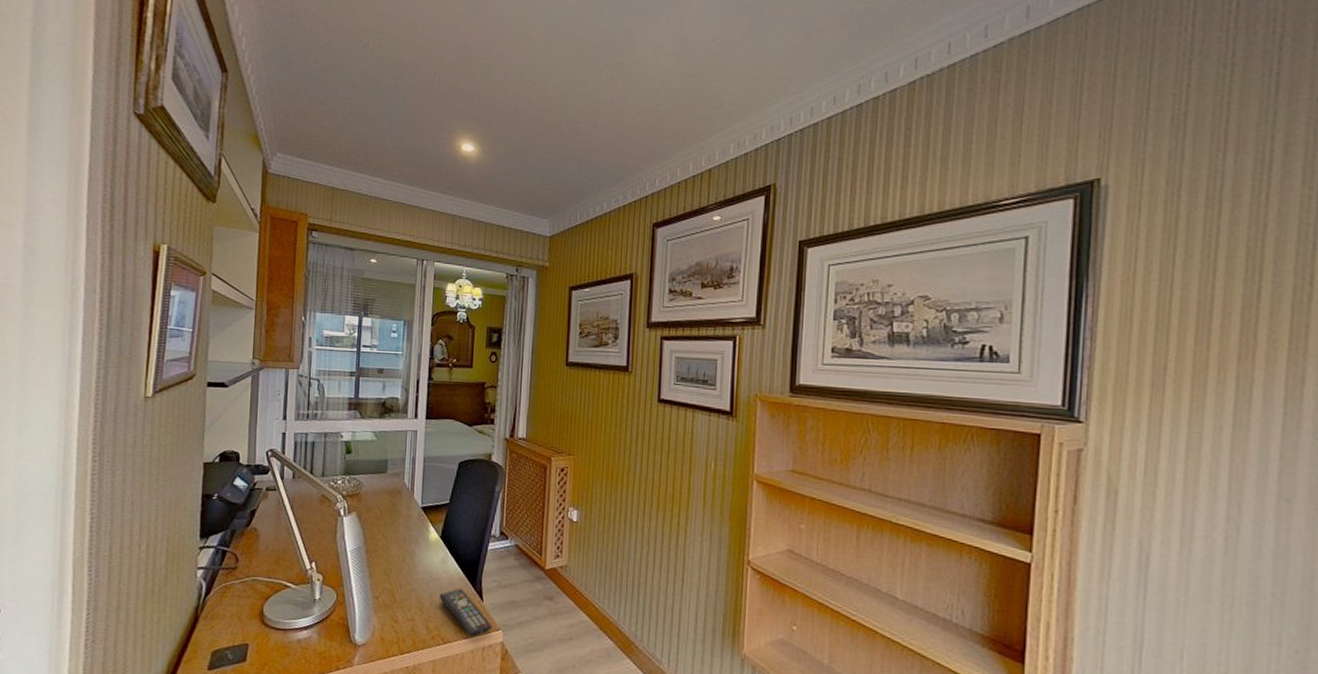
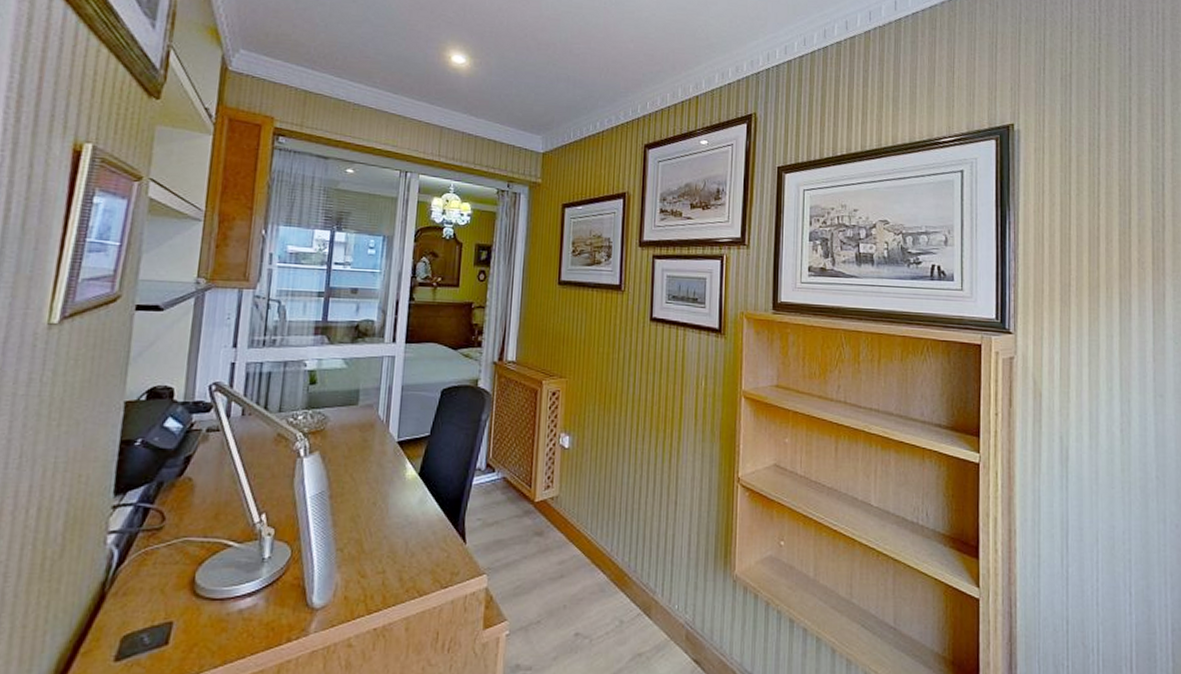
remote control: present [439,588,493,637] -> none [415,531,476,585]

